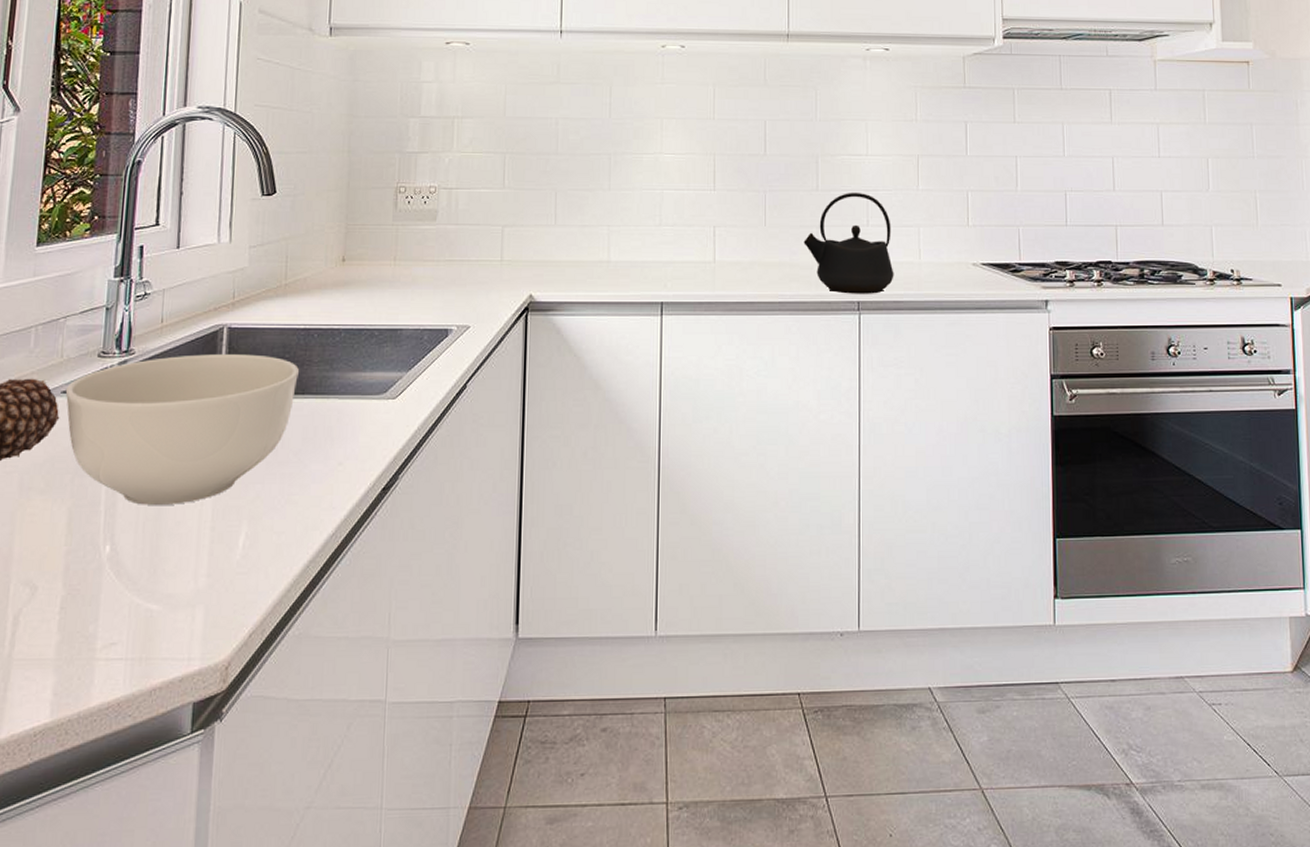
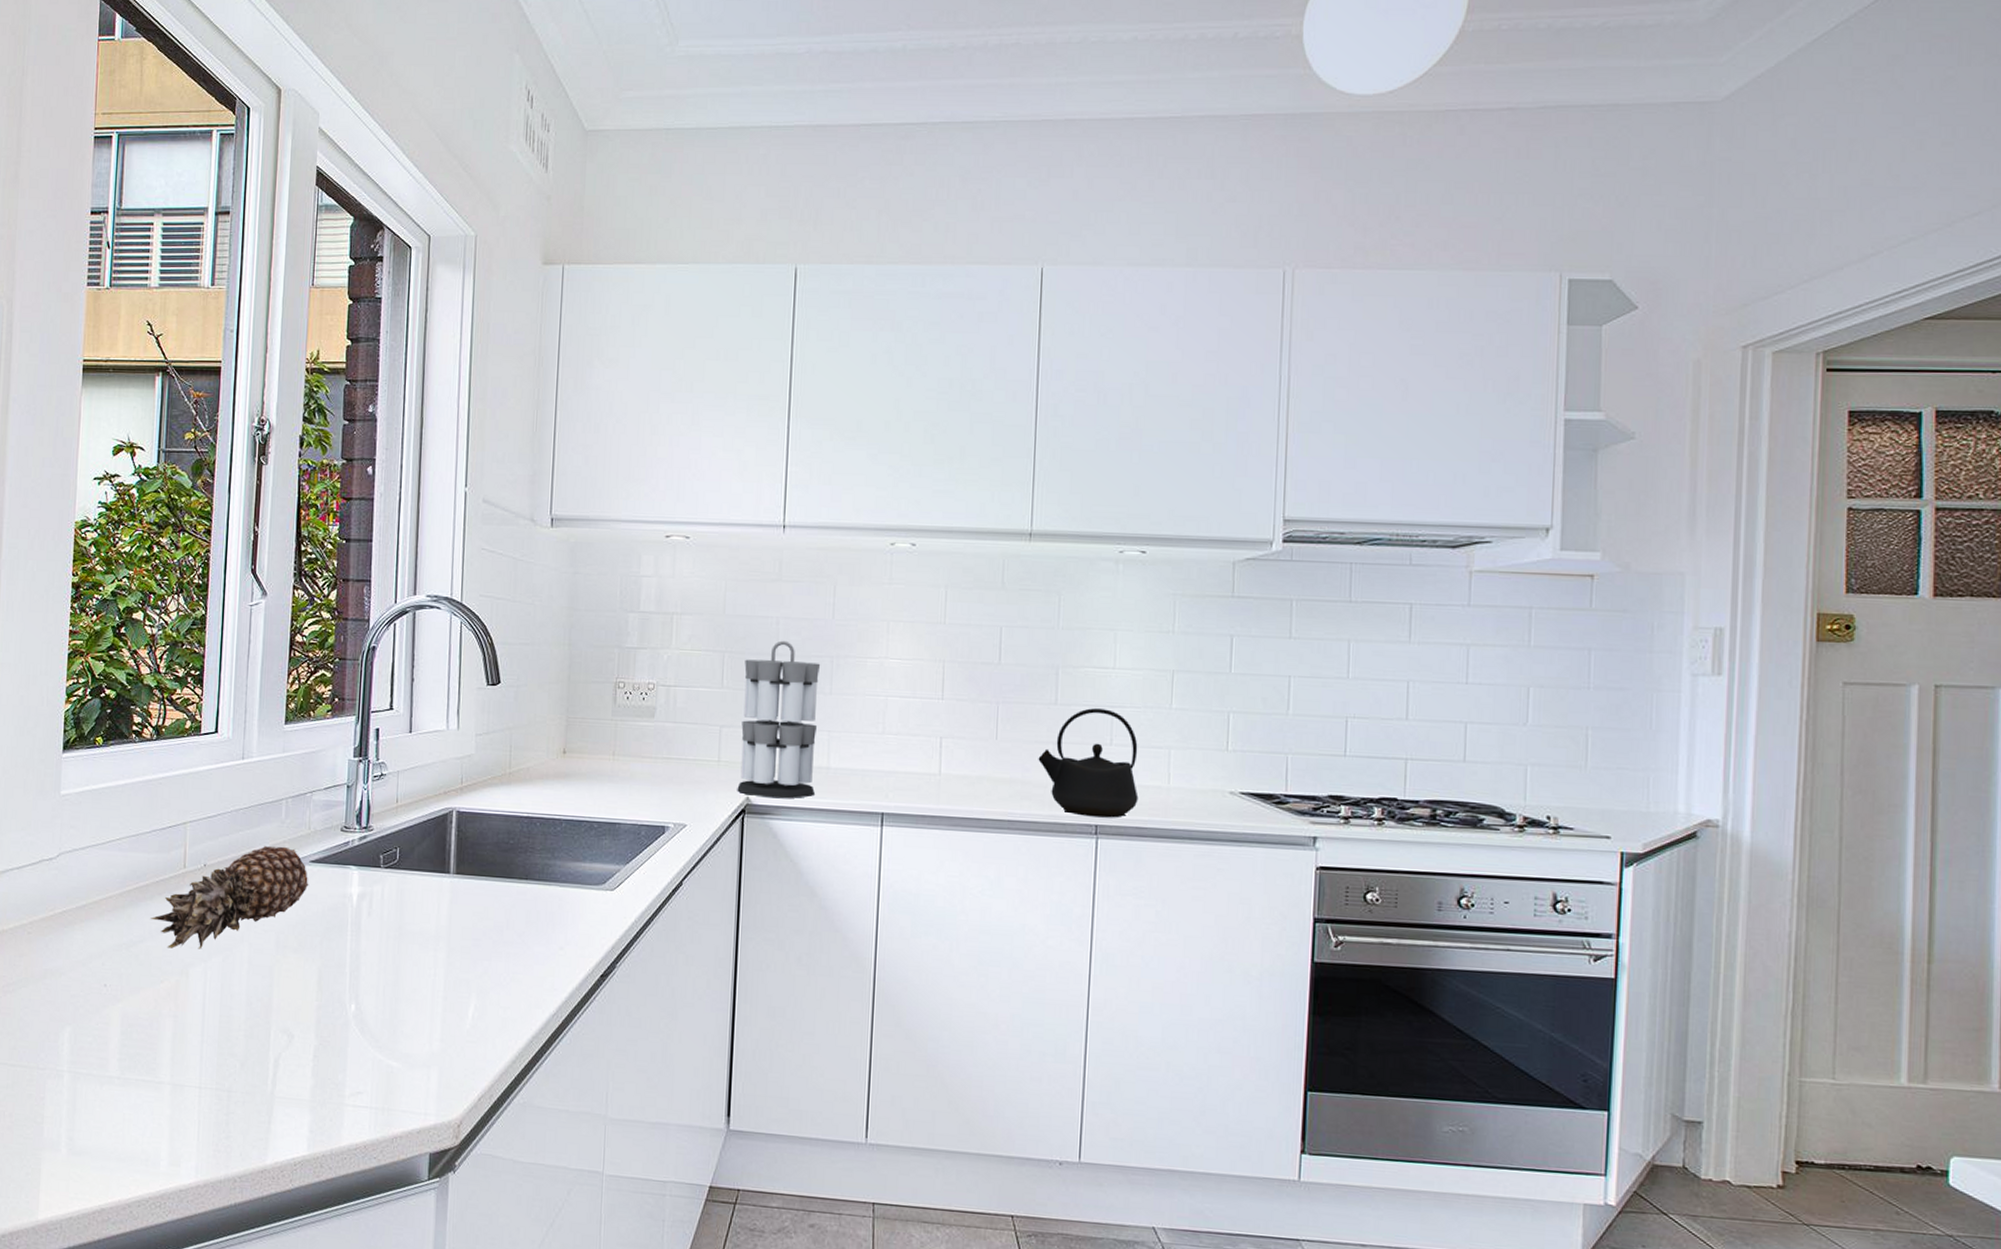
bowl: present [65,354,300,505] -> none [313,834,524,973]
spice rack: none [520,140,599,294] -> present [737,640,821,799]

